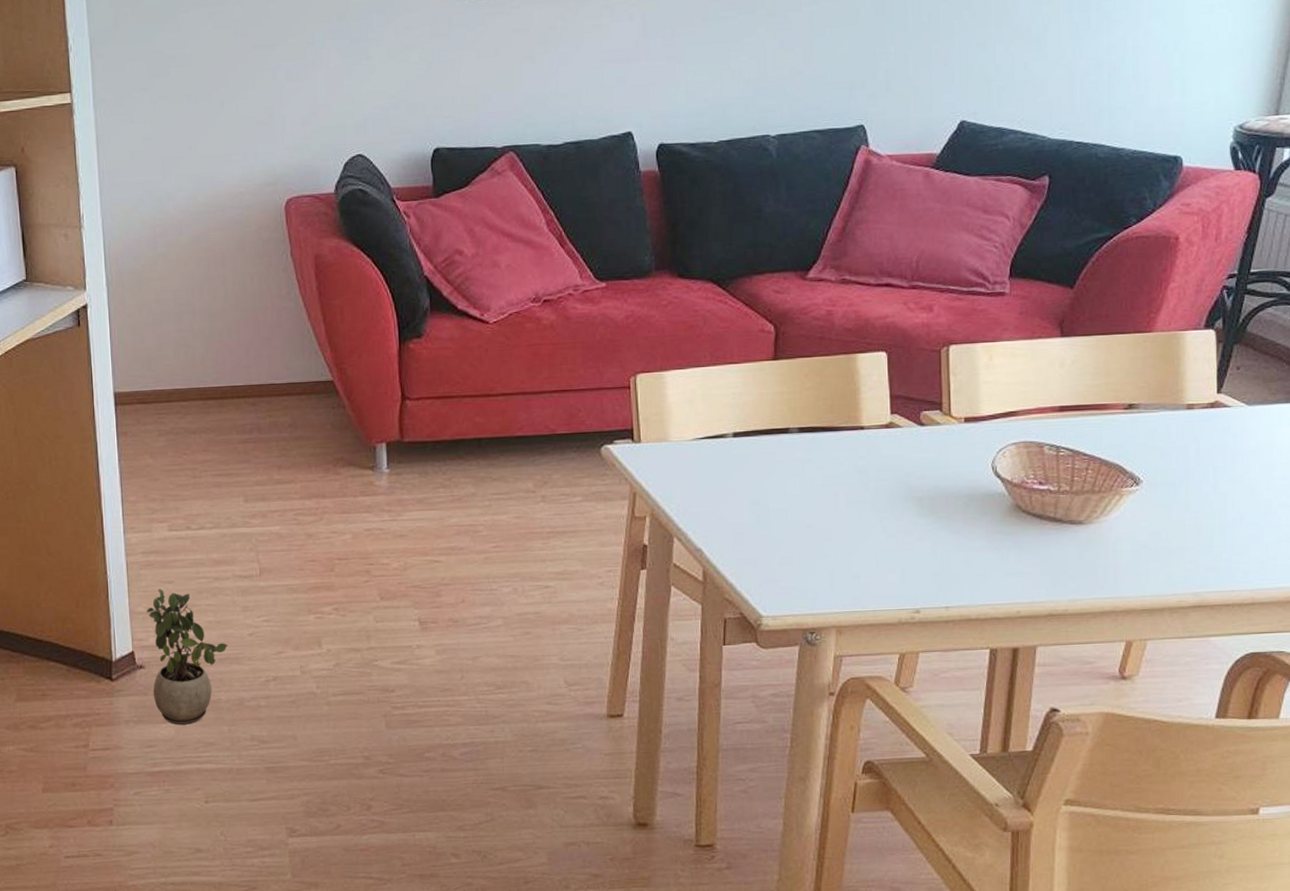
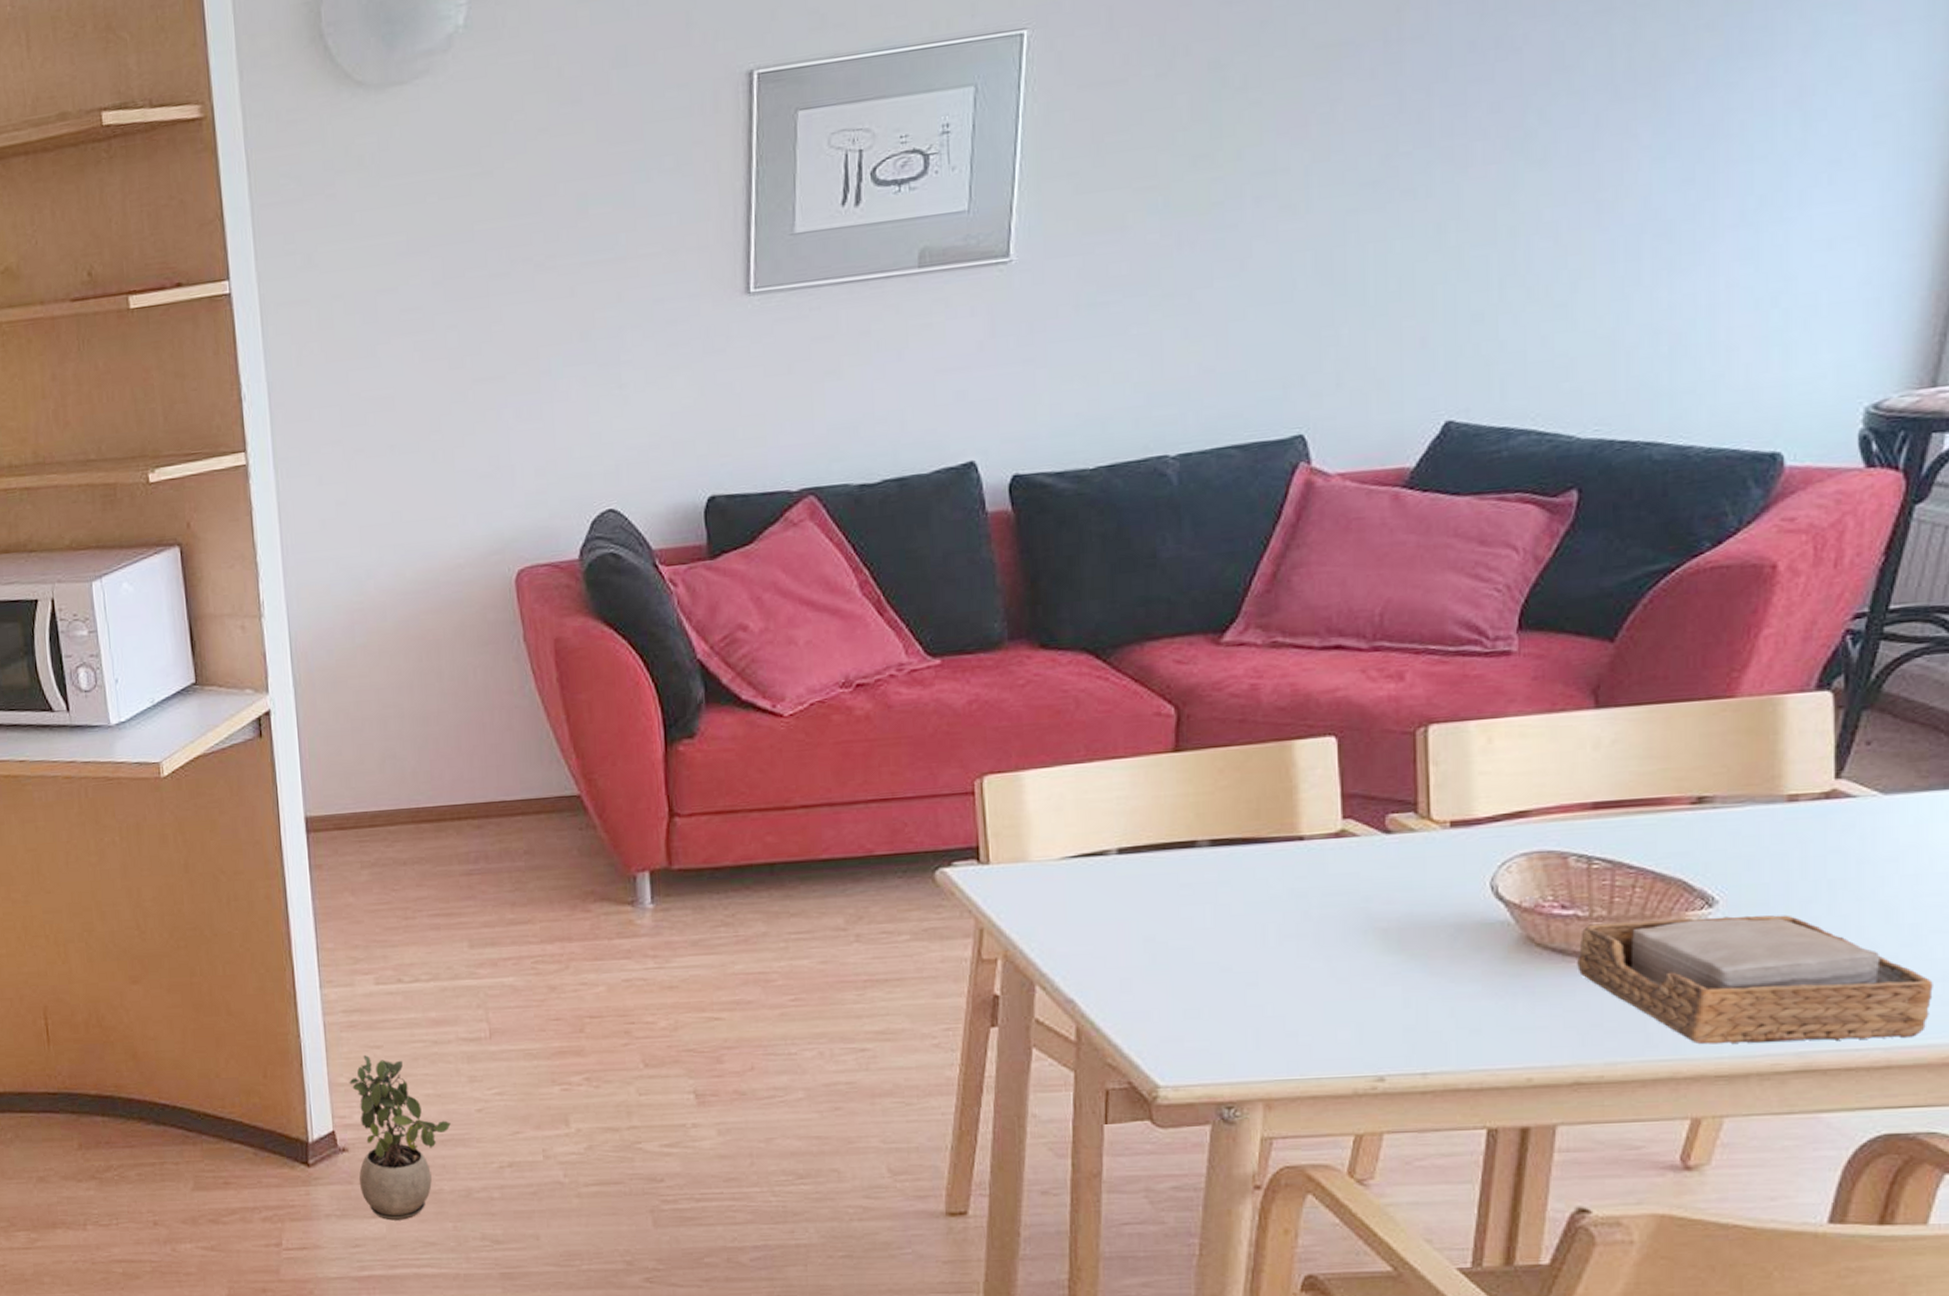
napkin holder: none [1050,492,1281,586] -> present [1577,915,1933,1044]

